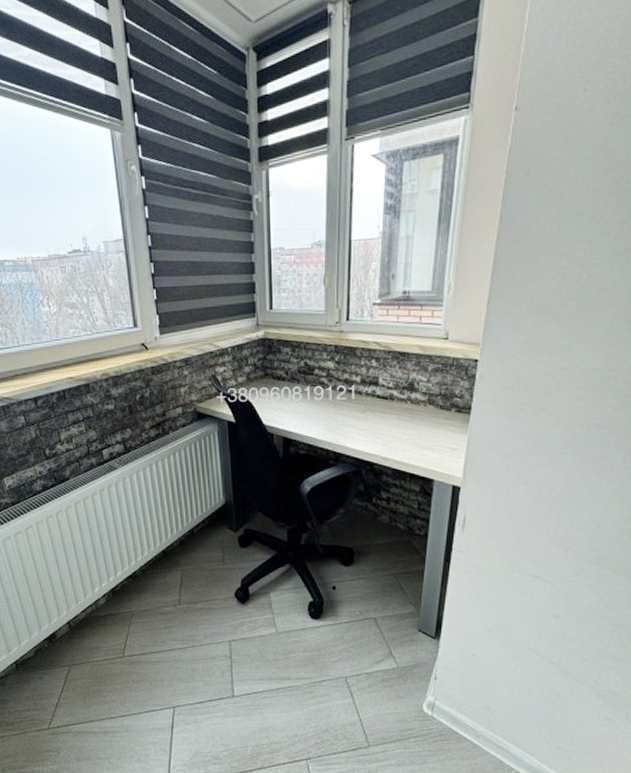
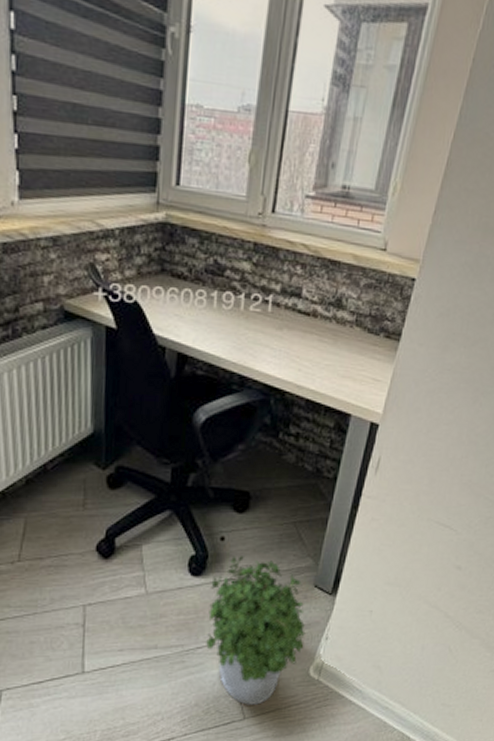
potted plant: none [328,602,415,735] -> present [206,556,305,705]

